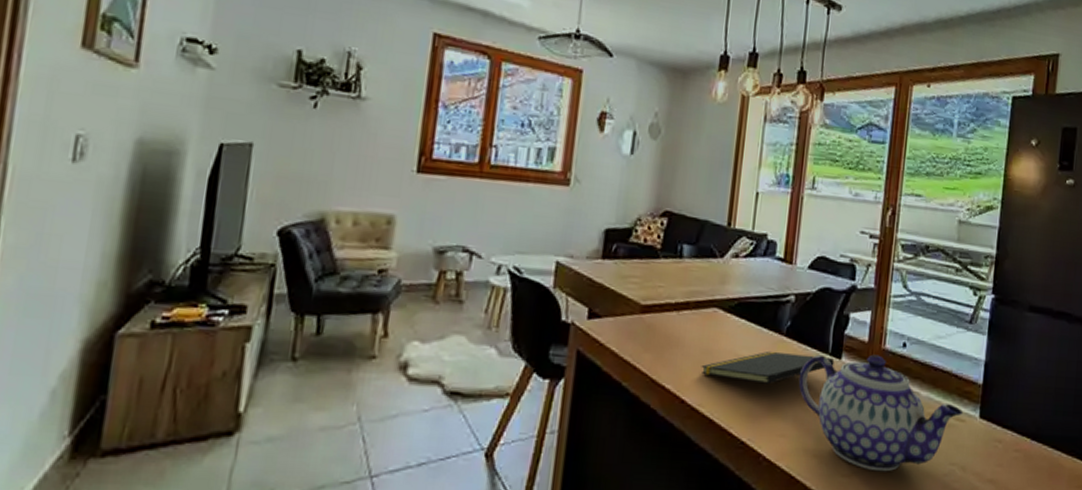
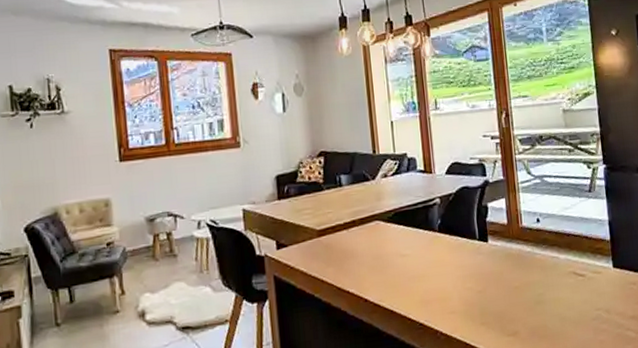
notepad: present [701,350,835,384] -> none [375,243,483,276]
teapot: present [798,354,962,472] -> none [456,232,598,327]

